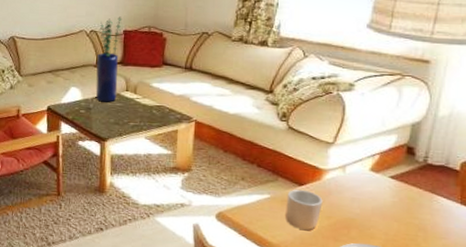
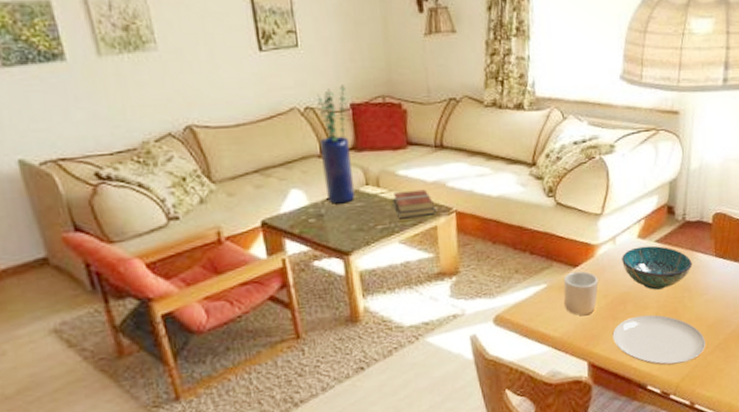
books: none [144,99,179,121] -> present [391,189,436,219]
bowl: none [350,179,431,224] -> present [622,245,692,290]

